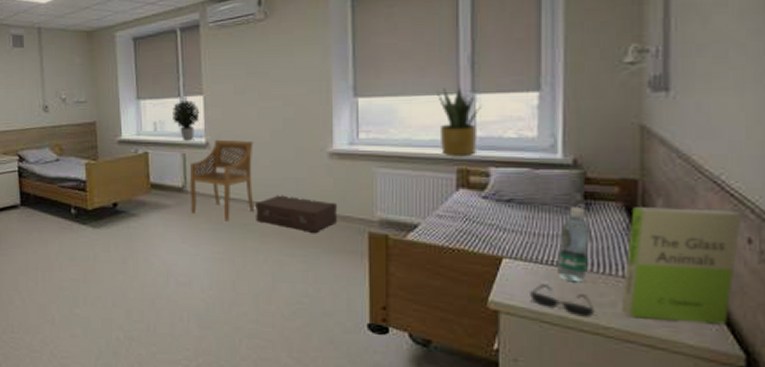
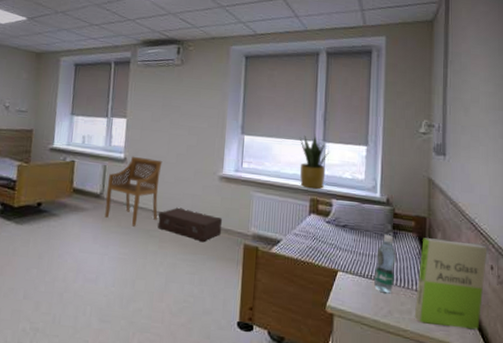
potted plant: present [173,101,200,142] -> none [99,121,122,156]
glasses: present [530,283,595,319] -> none [355,292,398,323]

